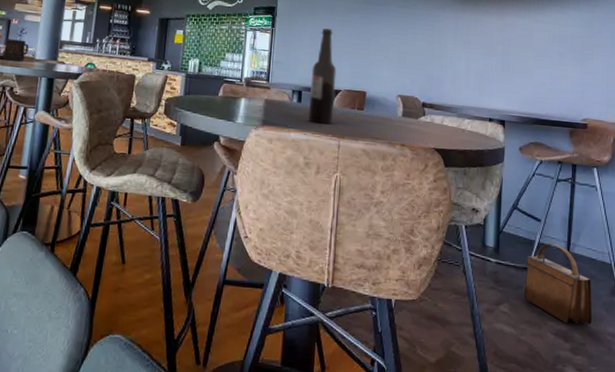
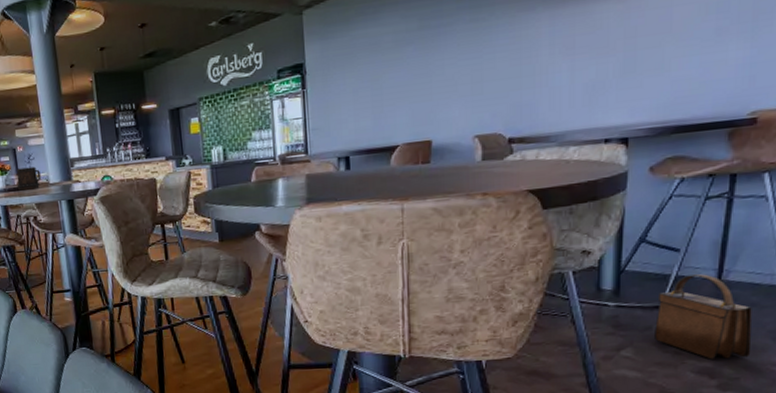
beer bottle: present [308,28,337,125] -> none [358,74,393,189]

